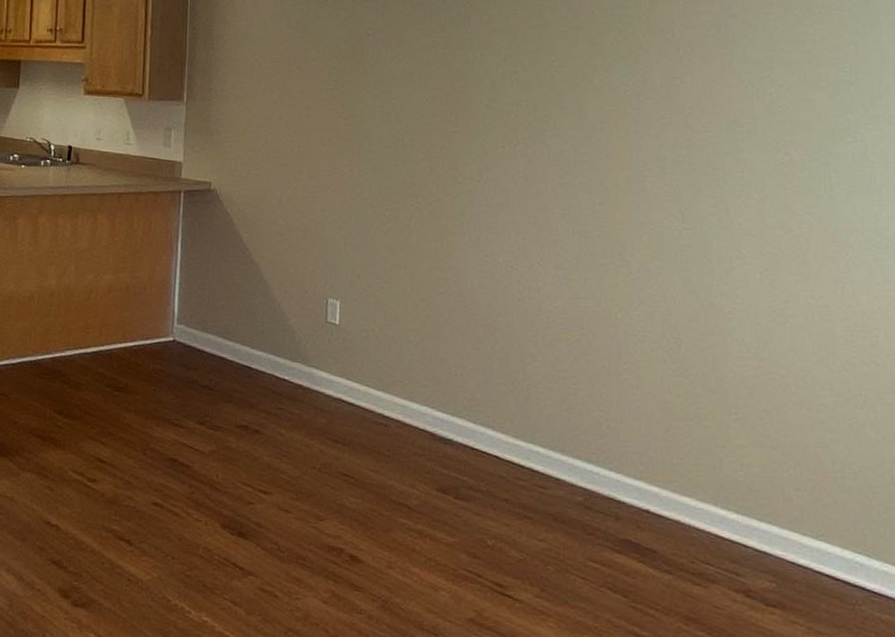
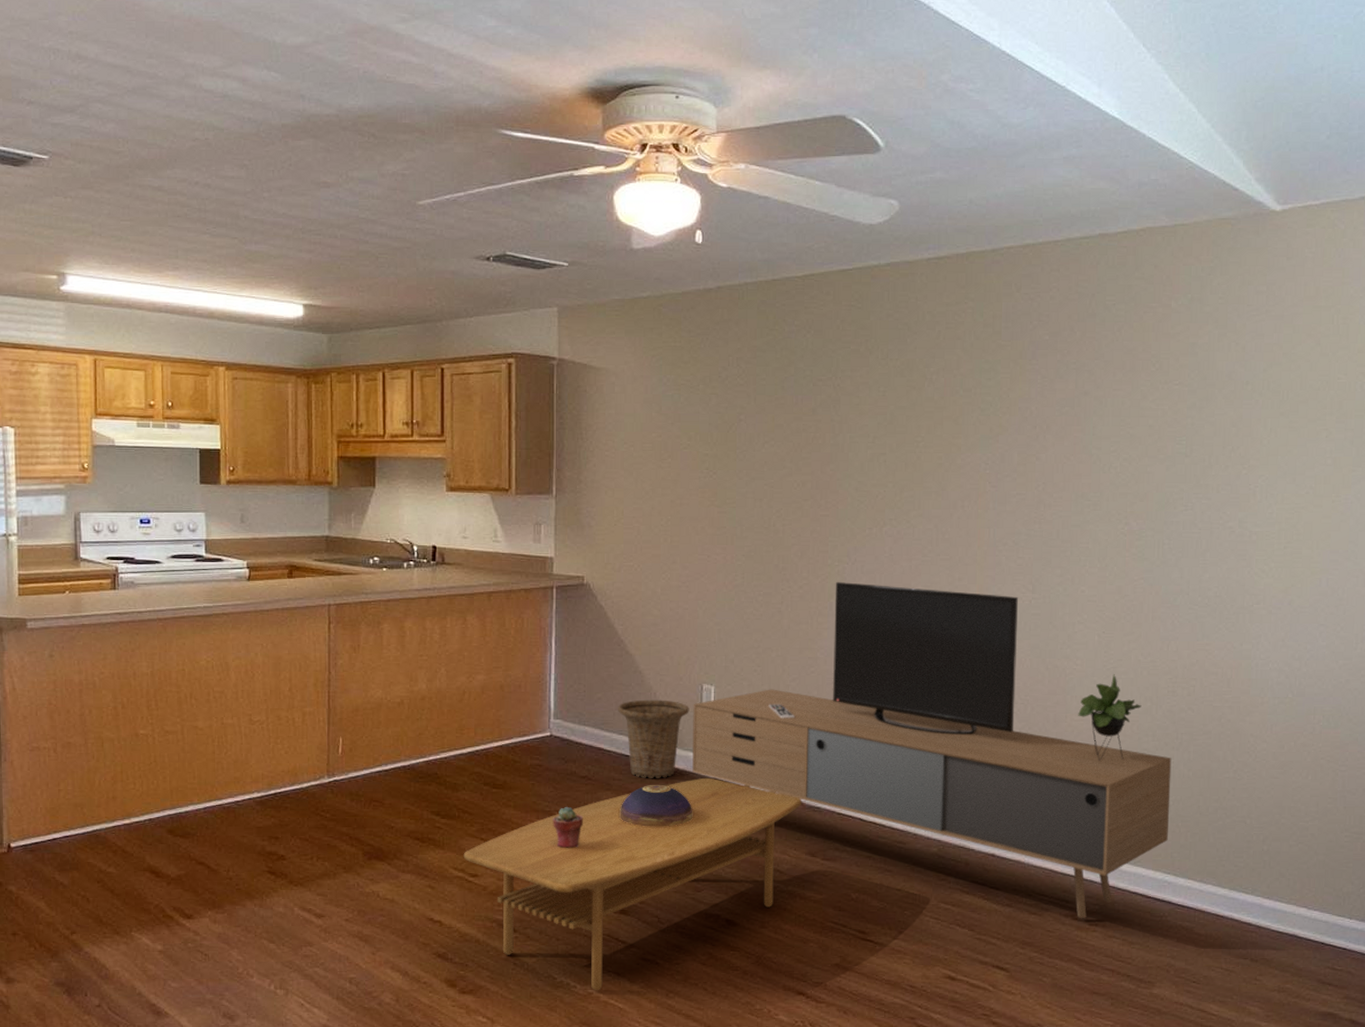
coffee table: none [83,397,433,620] -> present [463,777,802,991]
potted succulent: none [172,415,204,461] -> present [553,806,584,849]
decorative bowl: none [239,399,317,447] -> present [618,784,694,828]
basket: none [241,310,314,395] -> present [618,699,690,779]
media console: none [316,200,857,597] -> present [692,582,1172,918]

